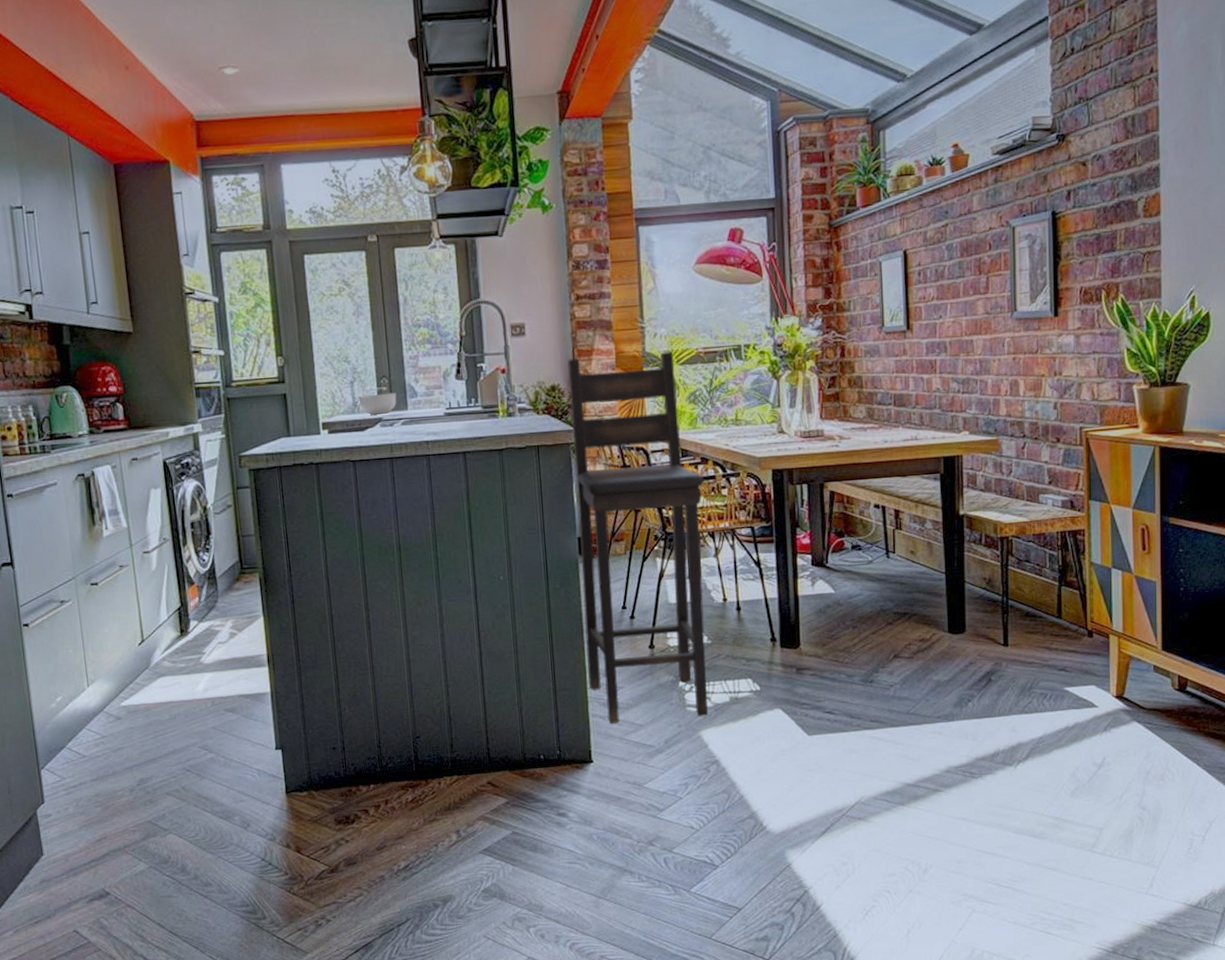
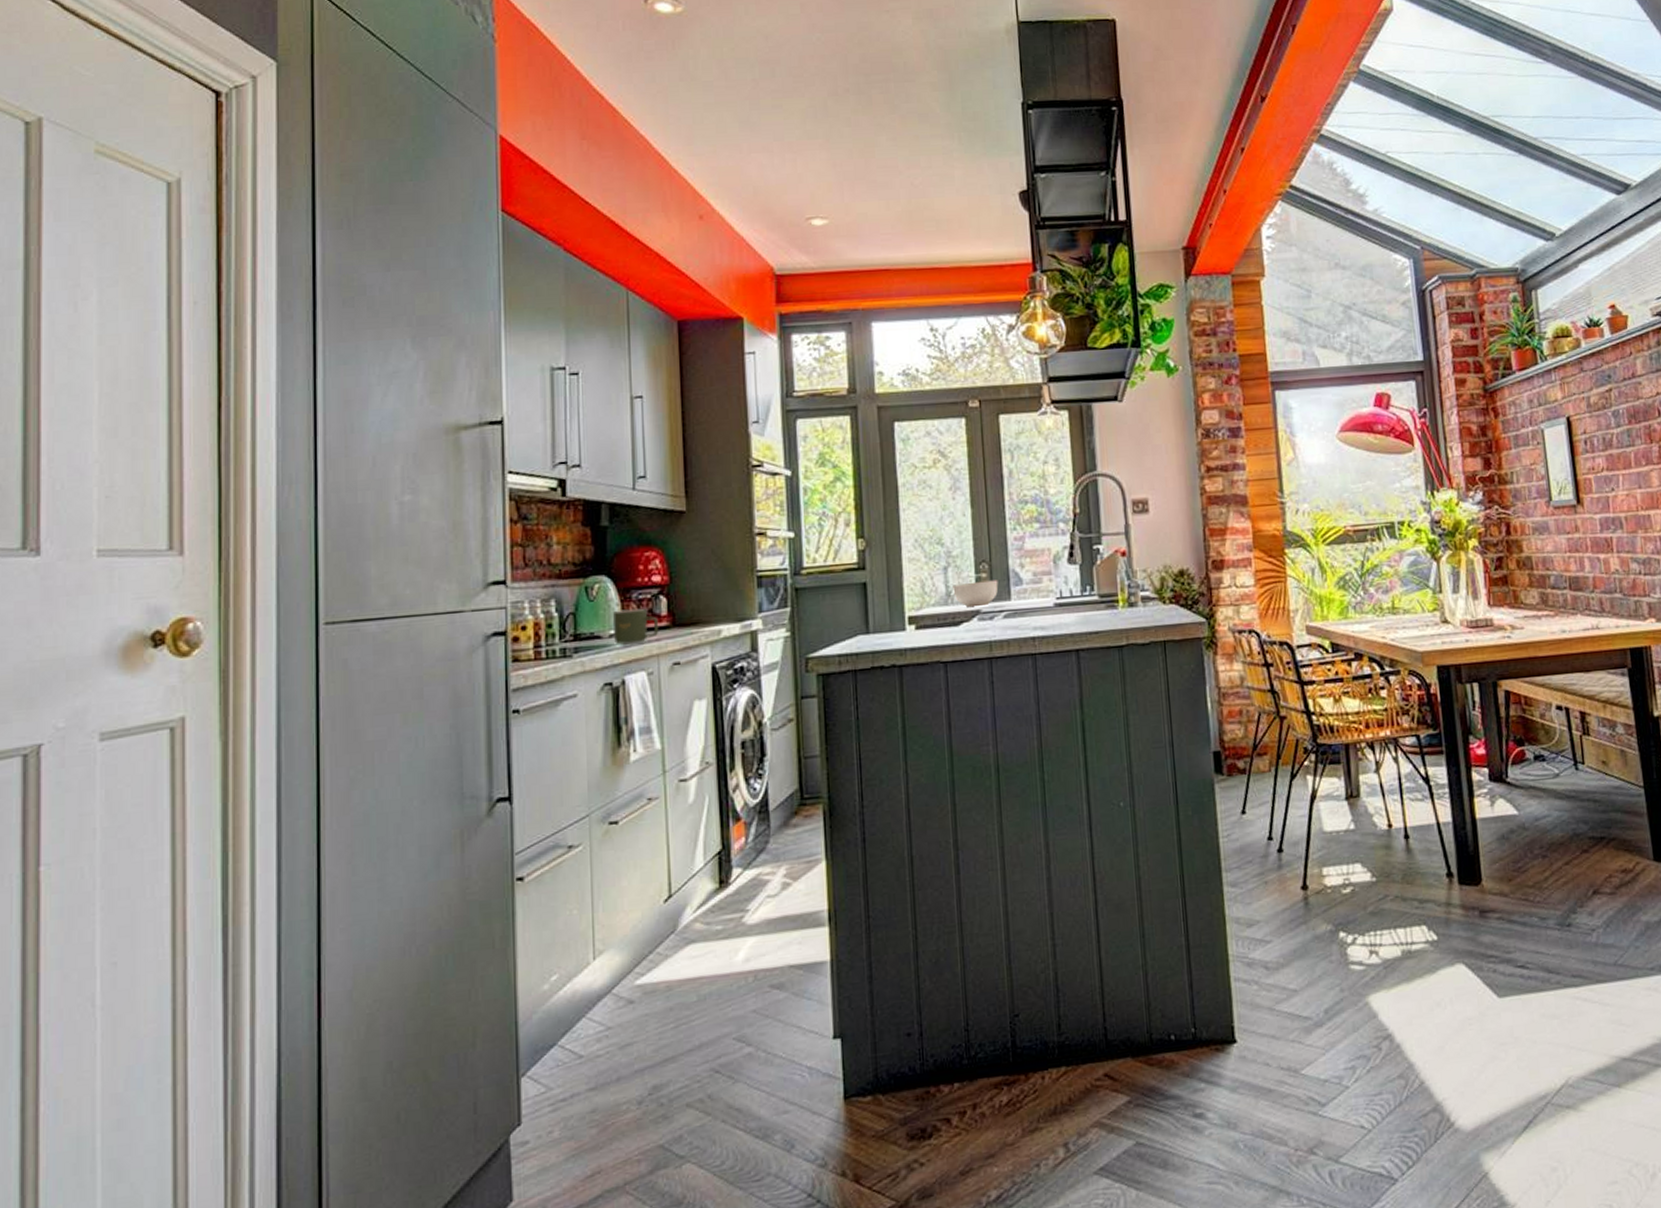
mug: none [80,413,119,444] -> present [613,608,659,645]
bar stool: present [567,351,708,723] -> none [1197,530,1376,989]

